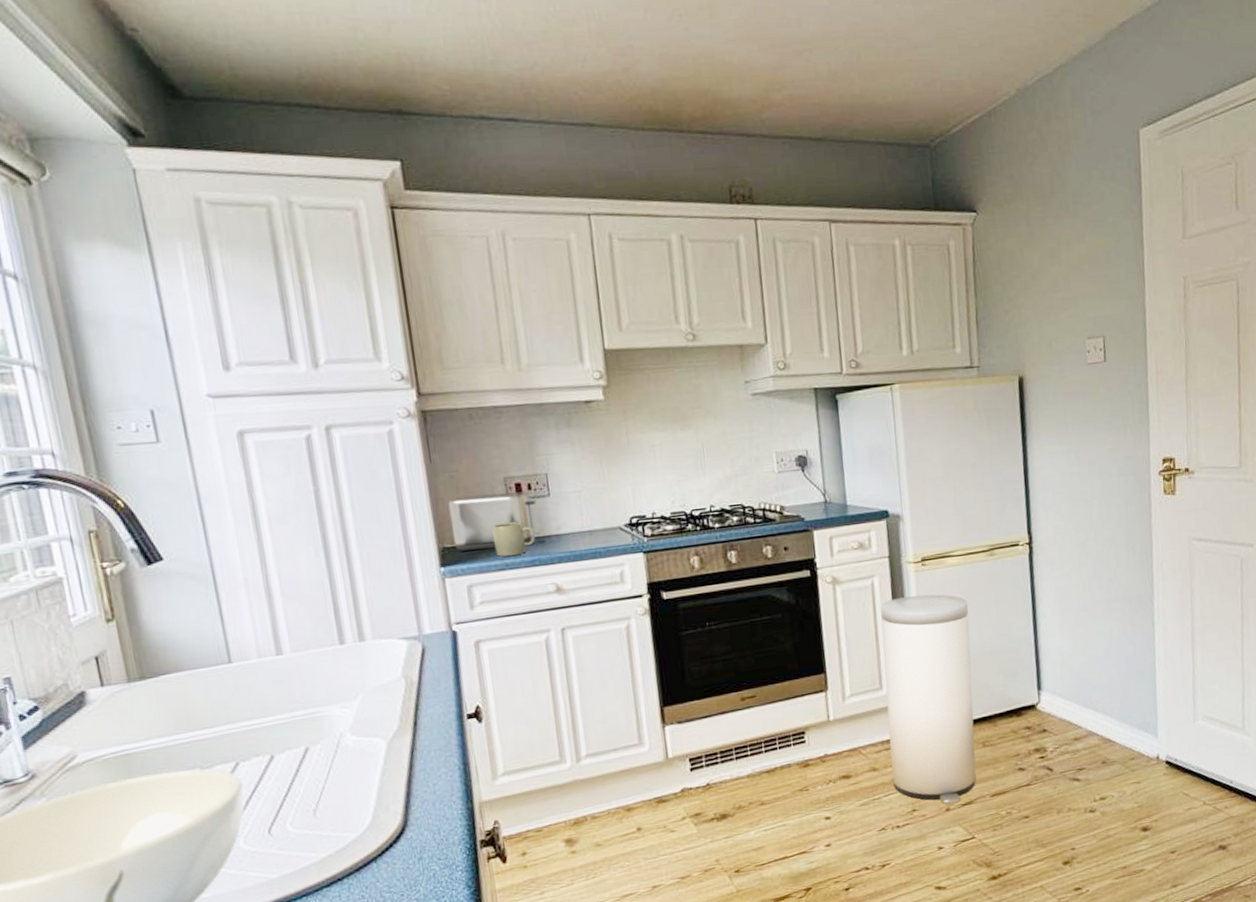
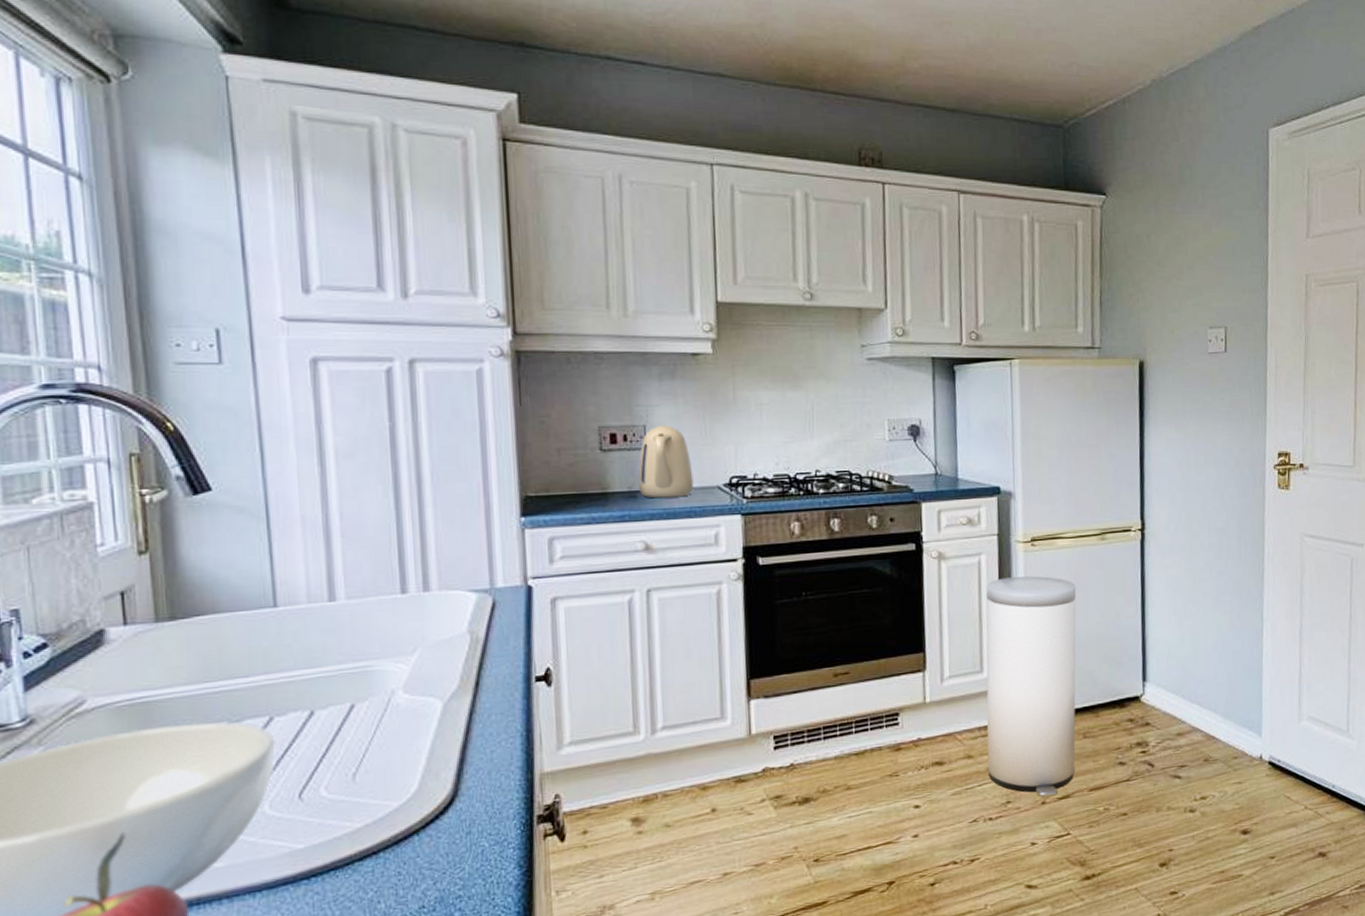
toaster: present [448,491,537,552] -> none [535,442,631,503]
mug: present [492,522,536,557] -> none [580,474,627,510]
kettle: none [544,471,597,543] -> present [637,425,694,499]

